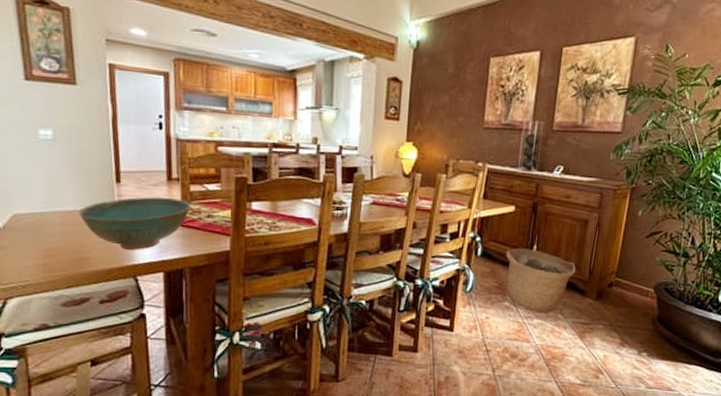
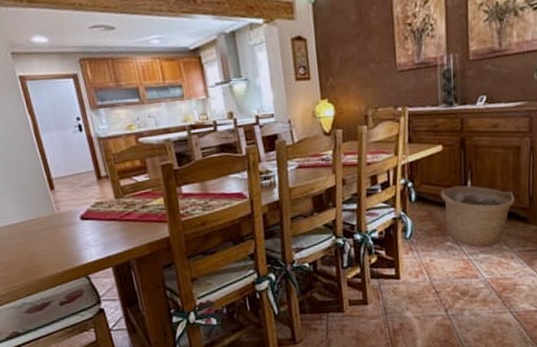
bowl: present [79,197,191,250] -> none [22,195,125,252]

